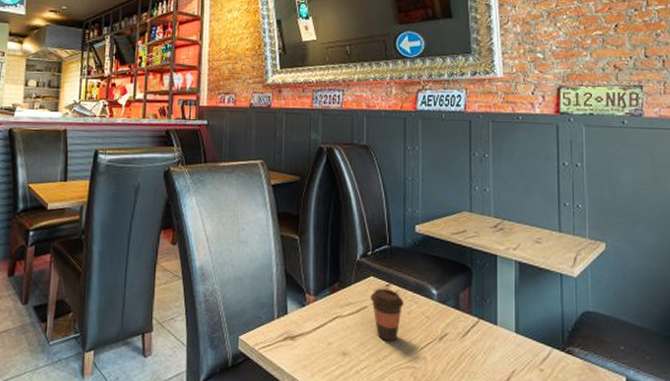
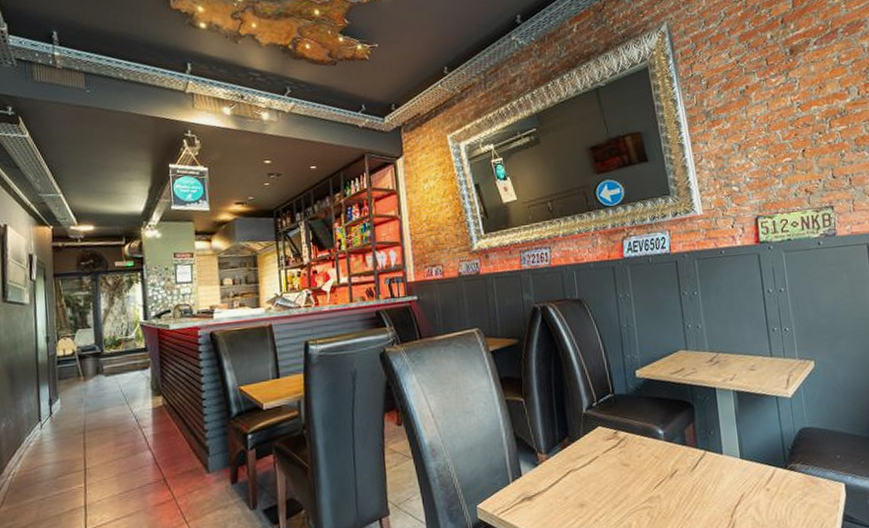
coffee cup: present [370,289,404,341] -> none [600,436,633,486]

